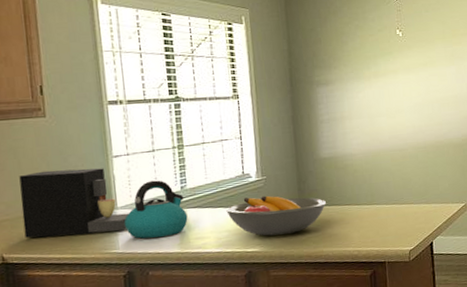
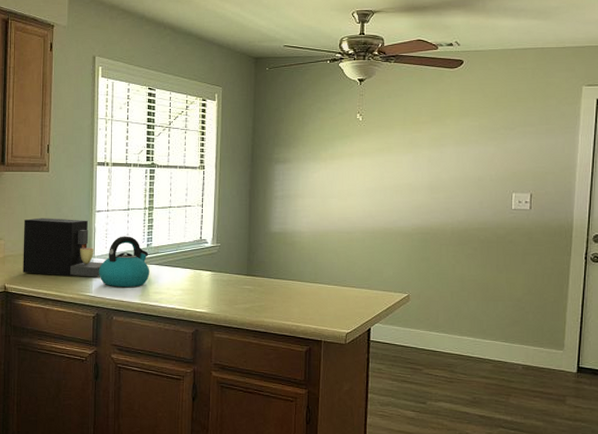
fruit bowl: present [226,195,326,236] -> none [183,261,271,300]

